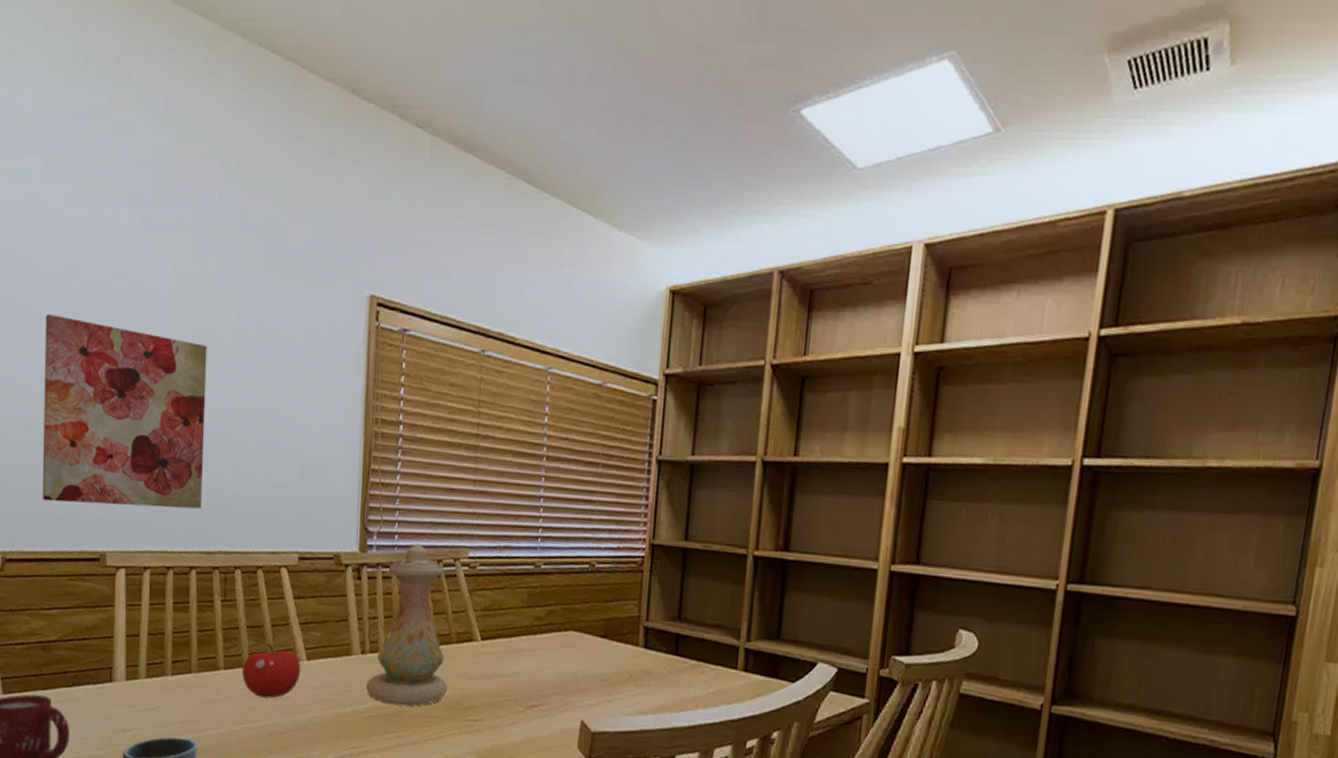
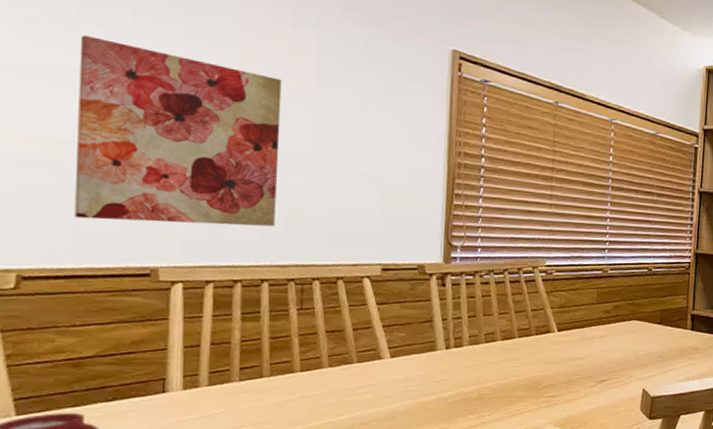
fruit: present [242,644,301,699] -> none [321,346,385,394]
vase: present [365,543,448,706] -> none [450,255,529,390]

